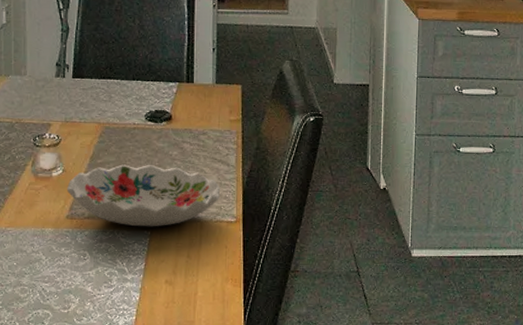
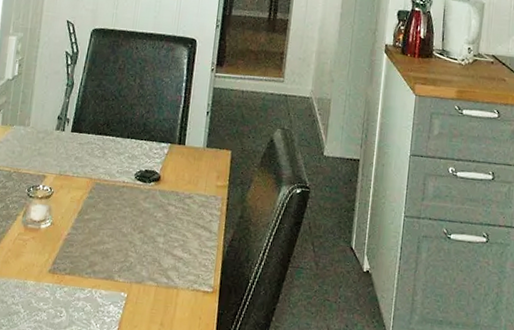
decorative bowl: present [67,164,221,227] -> none [53,222,201,290]

